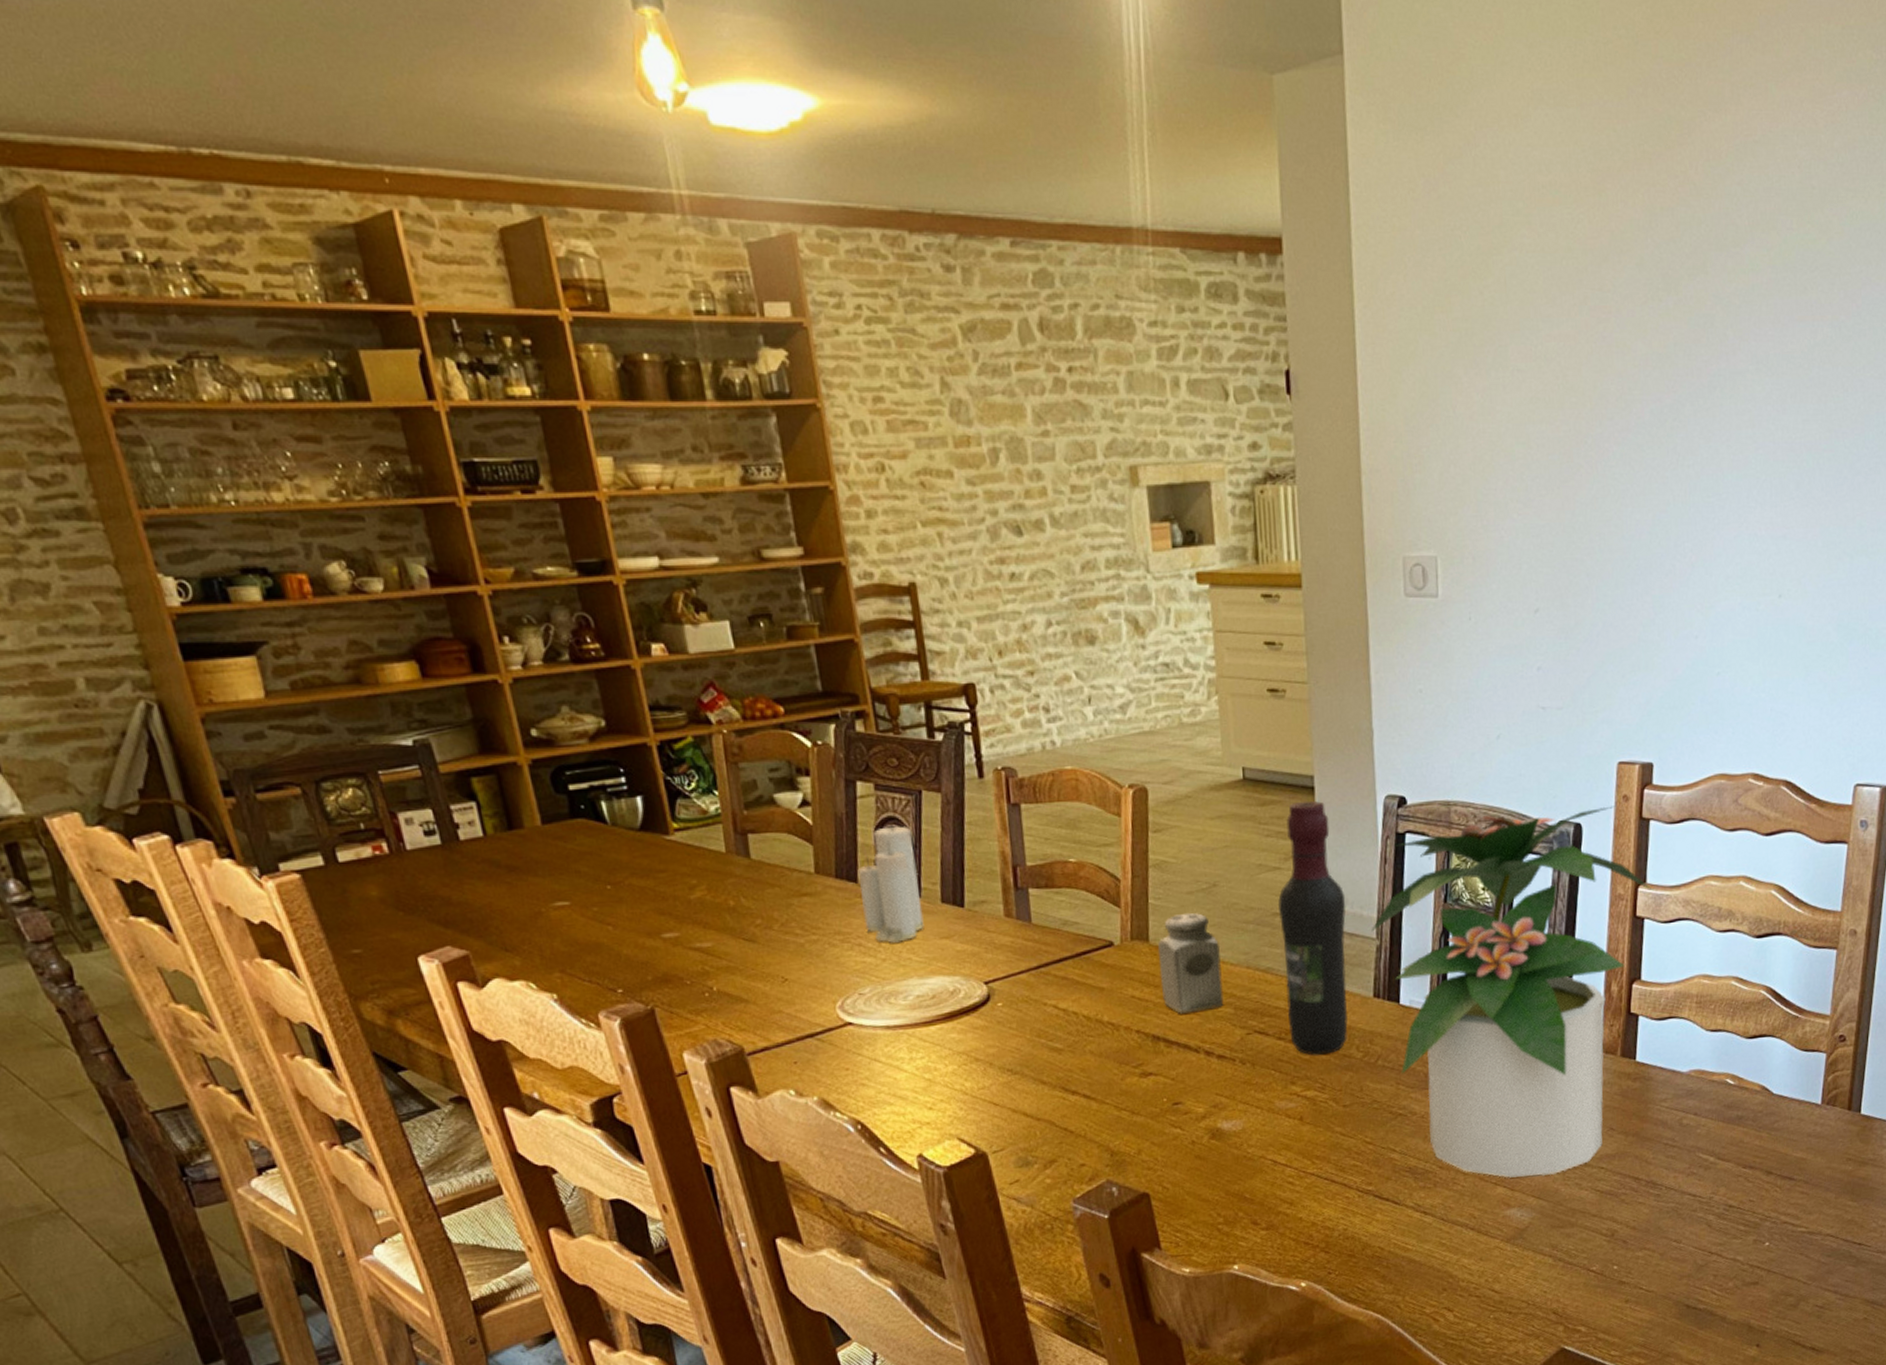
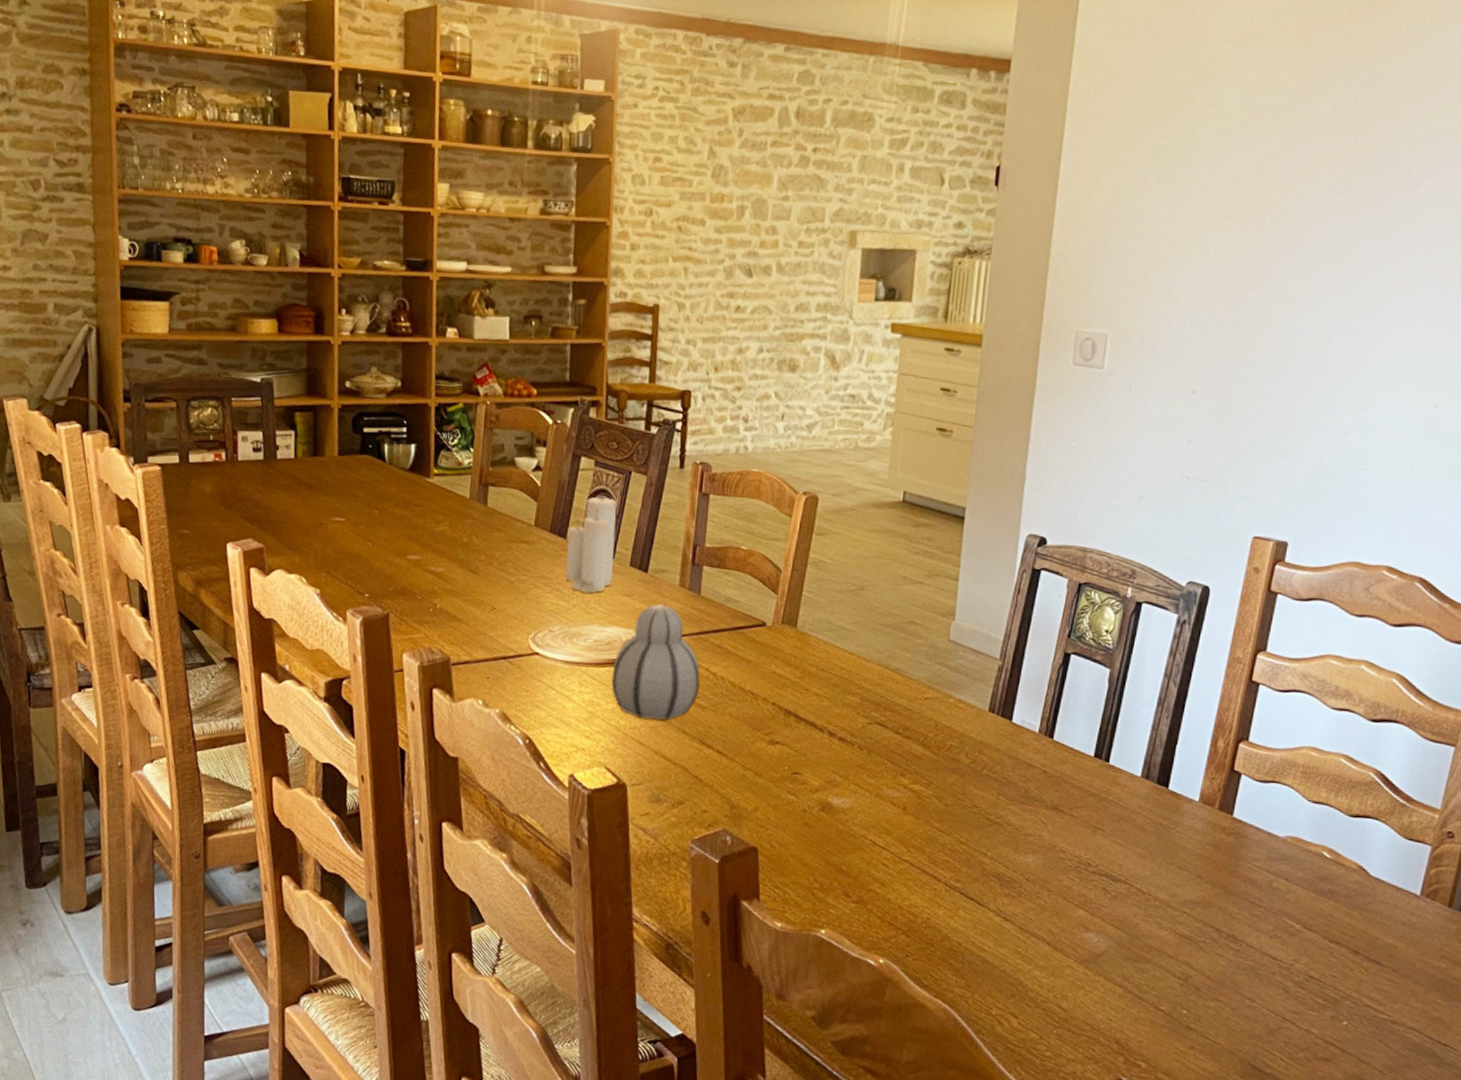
gourd: none [944,941,1051,1076] -> present [611,604,700,721]
salt shaker: present [1157,912,1224,1014] -> none [800,608,858,696]
wine bottle: present [1277,800,1348,1055] -> none [907,528,977,755]
potted plant: present [1371,806,1651,1178] -> none [996,565,1270,909]

